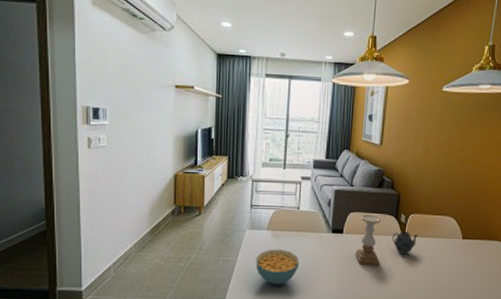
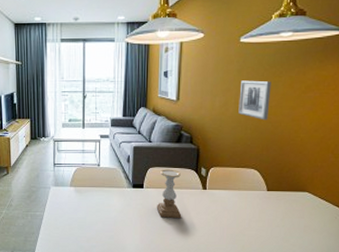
cereal bowl: present [256,249,300,284] -> none [61,204,103,237]
teapot: present [392,231,418,255] -> none [193,184,220,208]
wall art: none [438,128,470,169] -> present [238,80,271,120]

